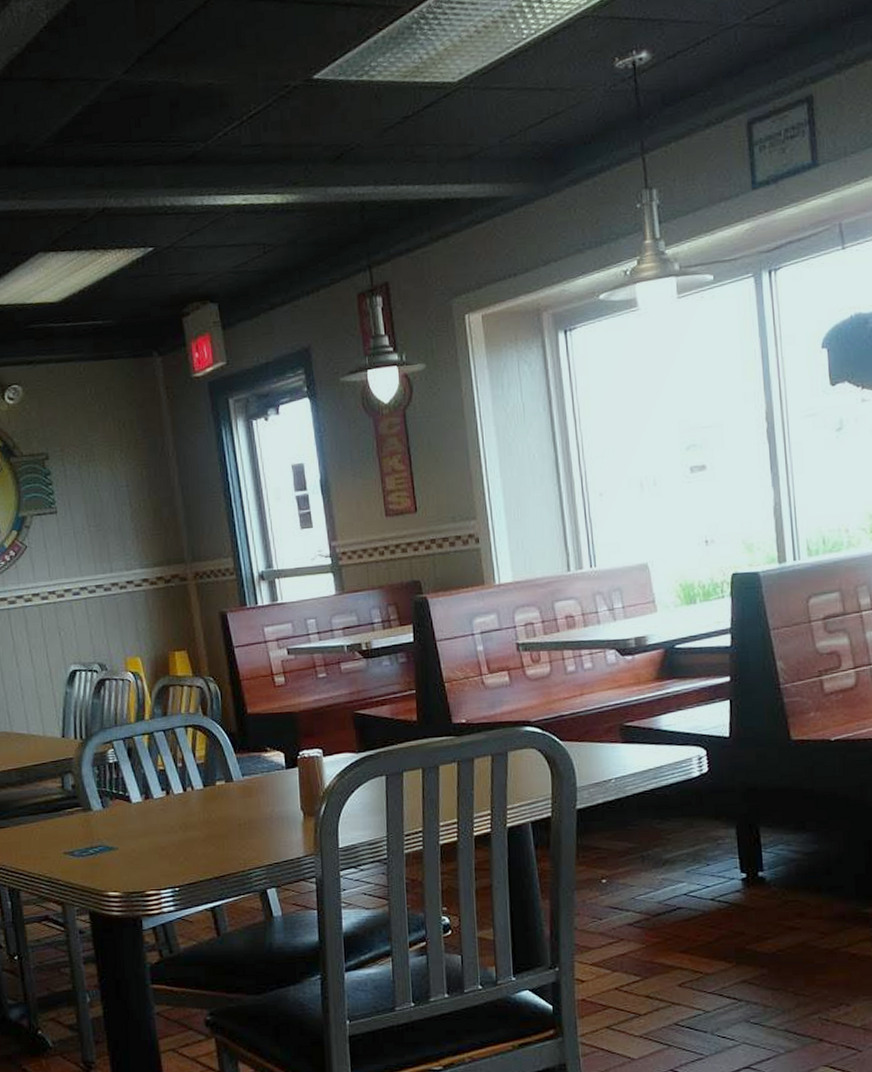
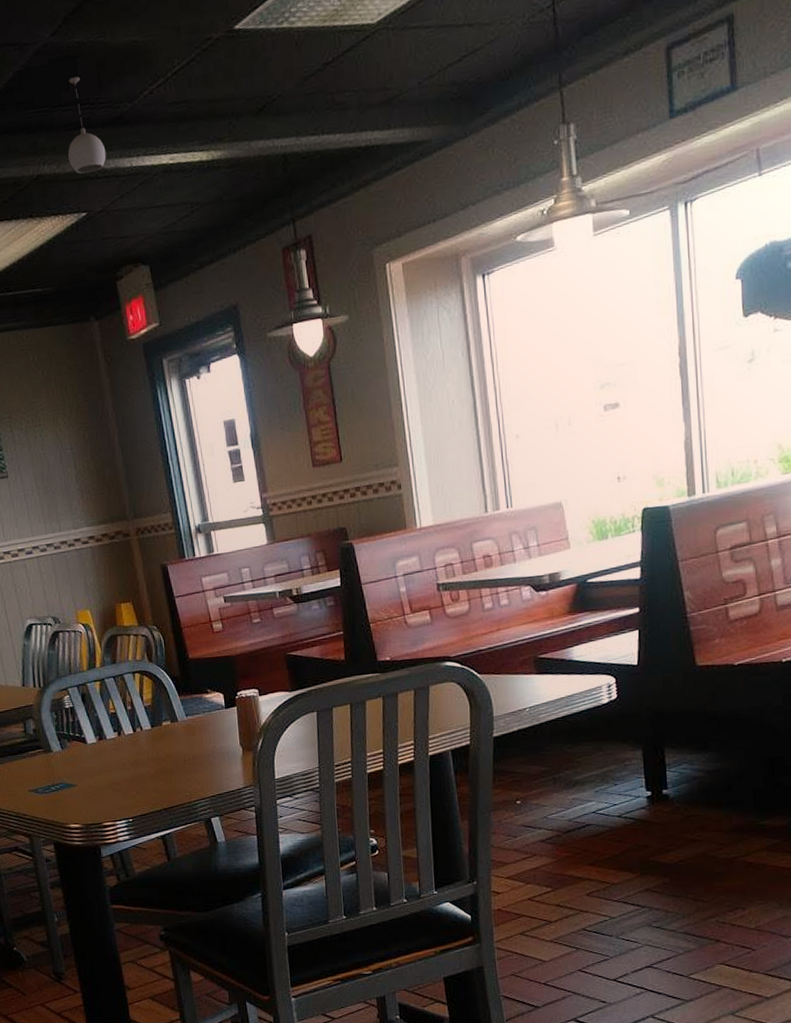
pendant light: none [137,114,177,209] -> present [68,76,106,174]

